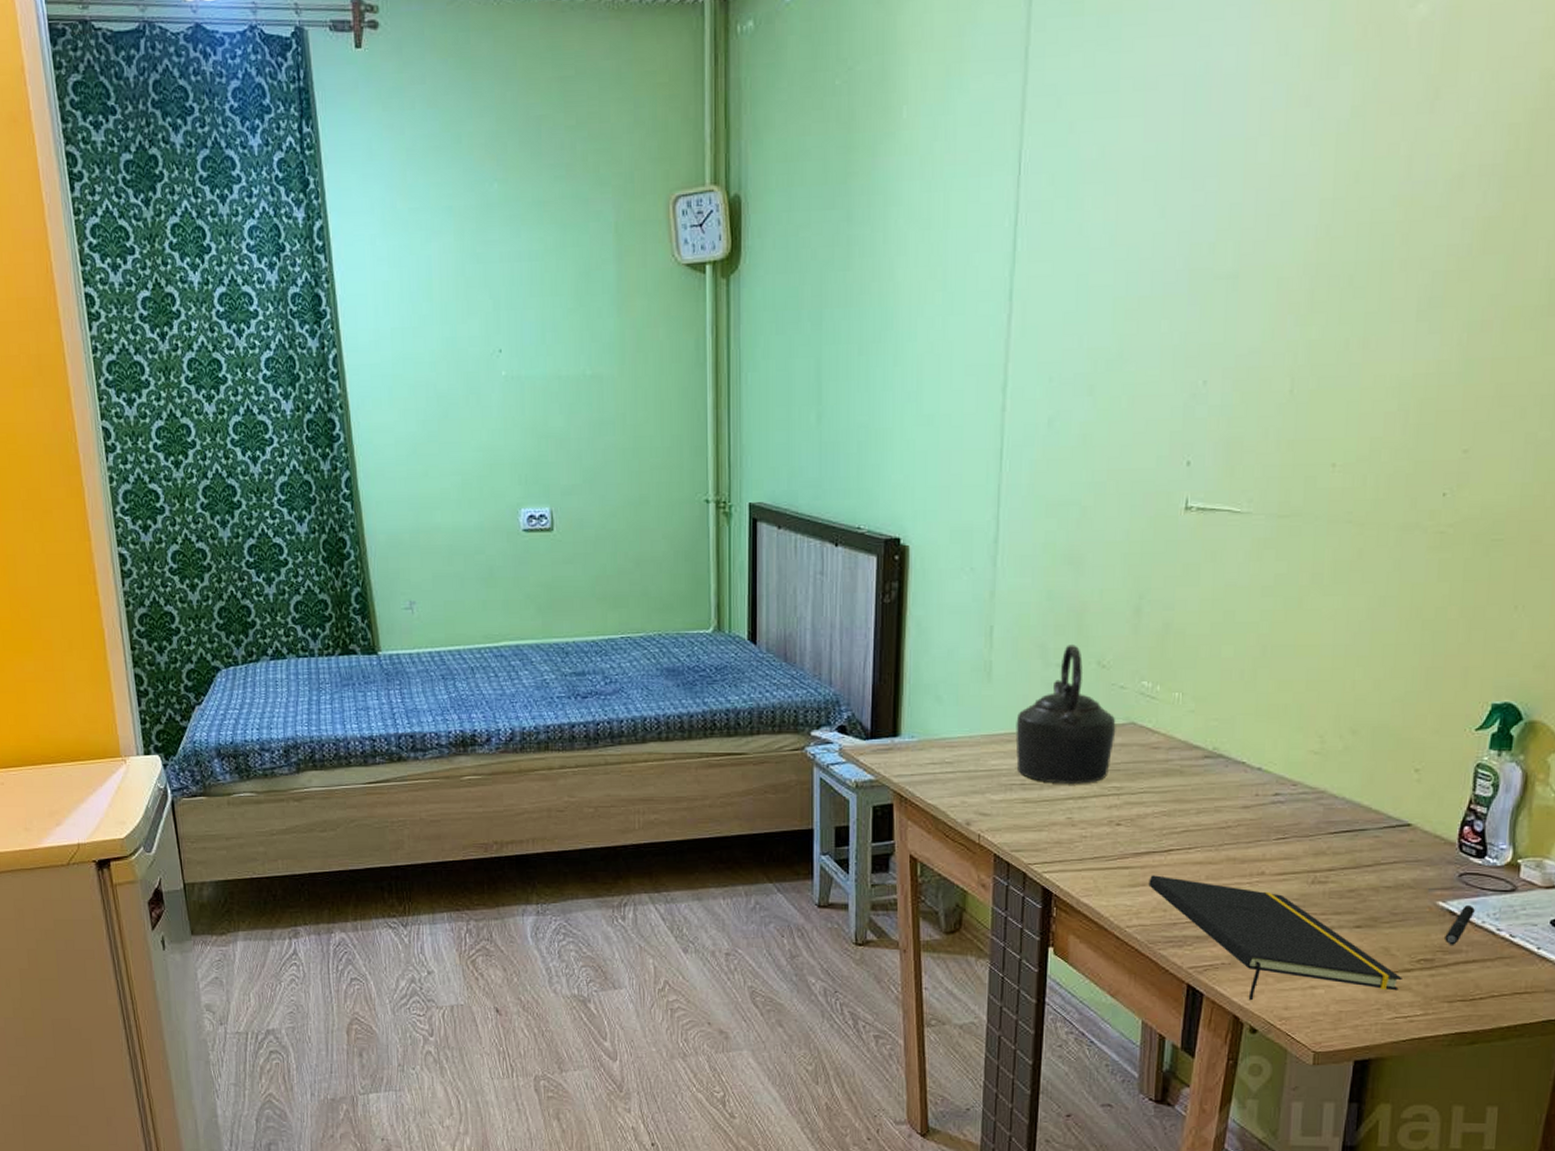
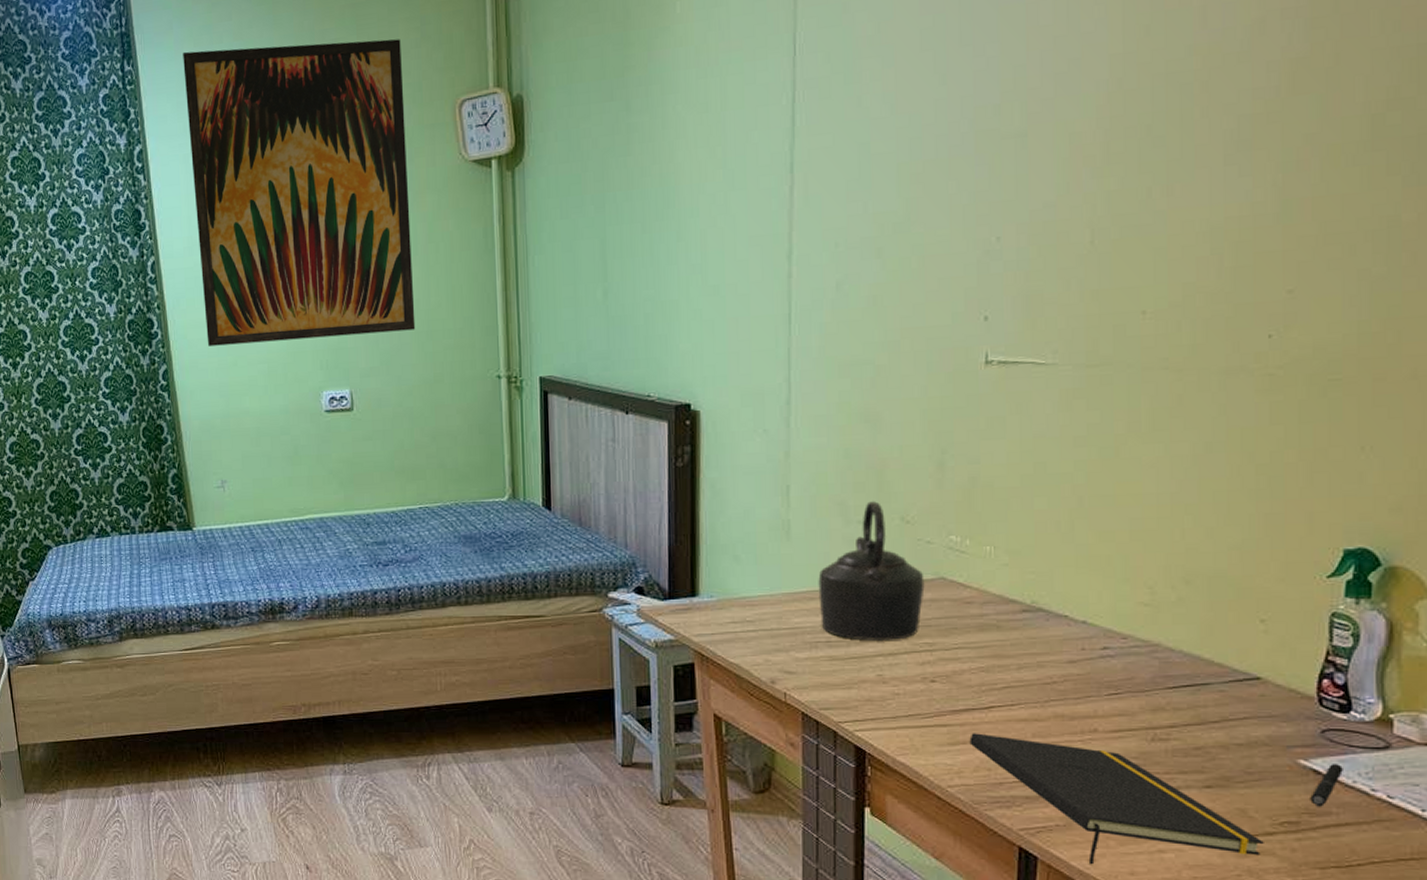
wall art: none [370,116,621,453] -> present [183,39,416,346]

